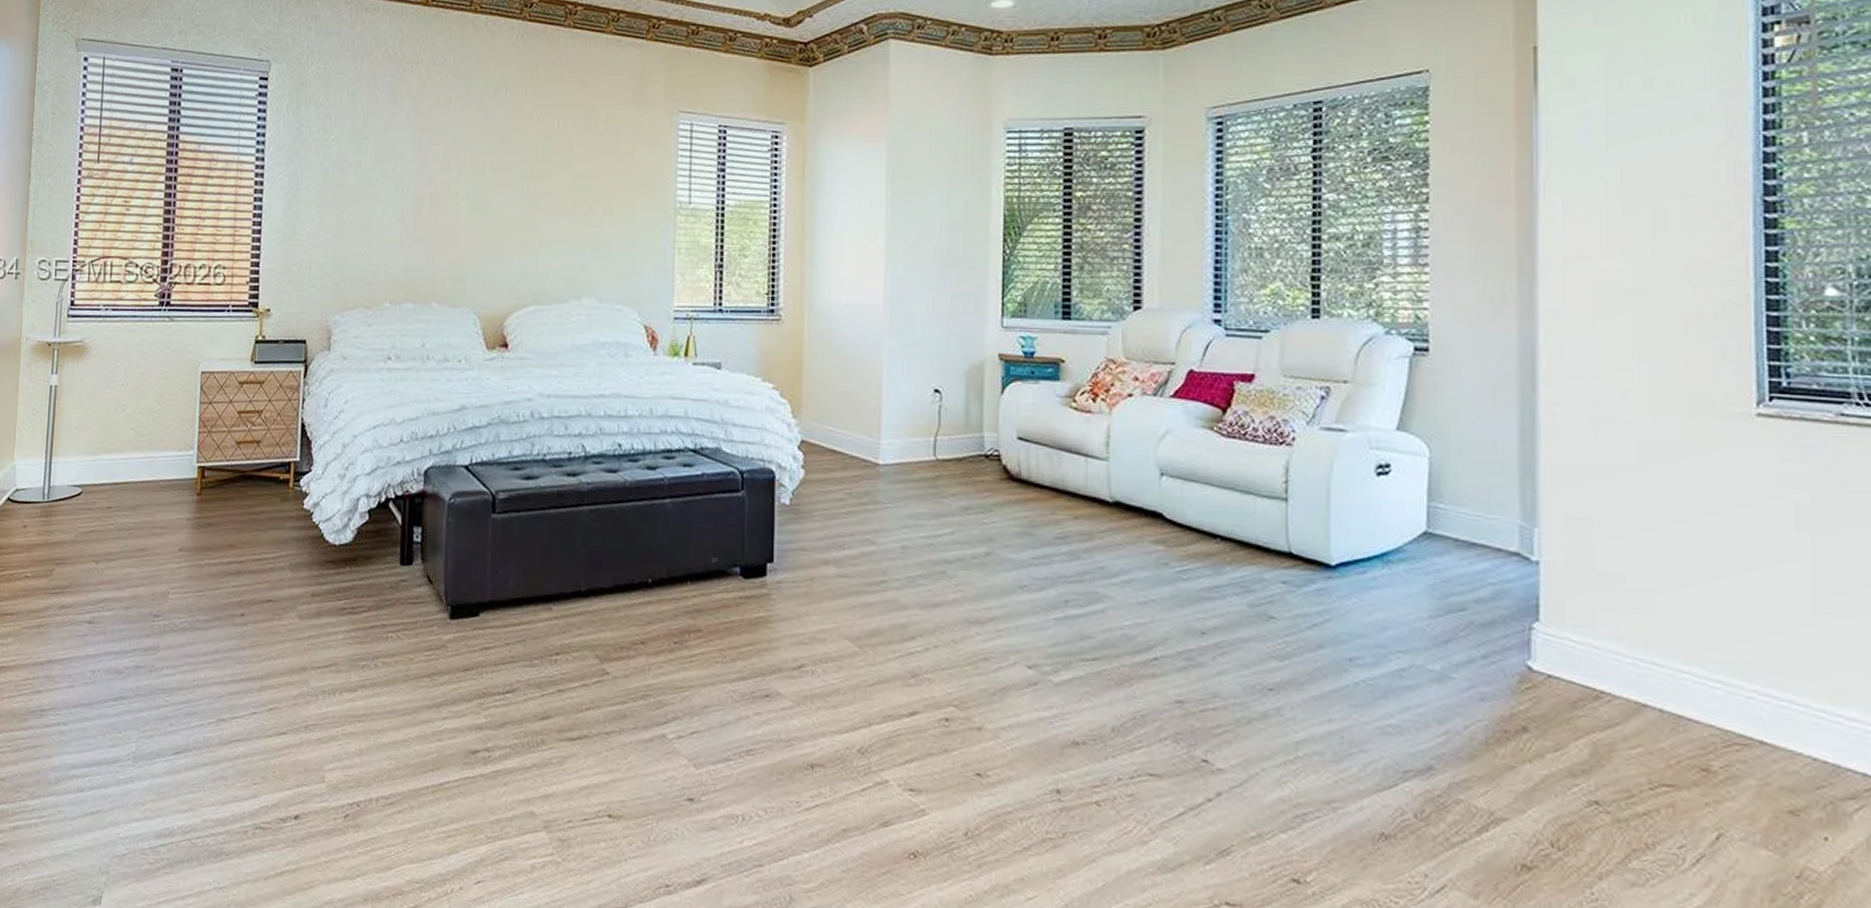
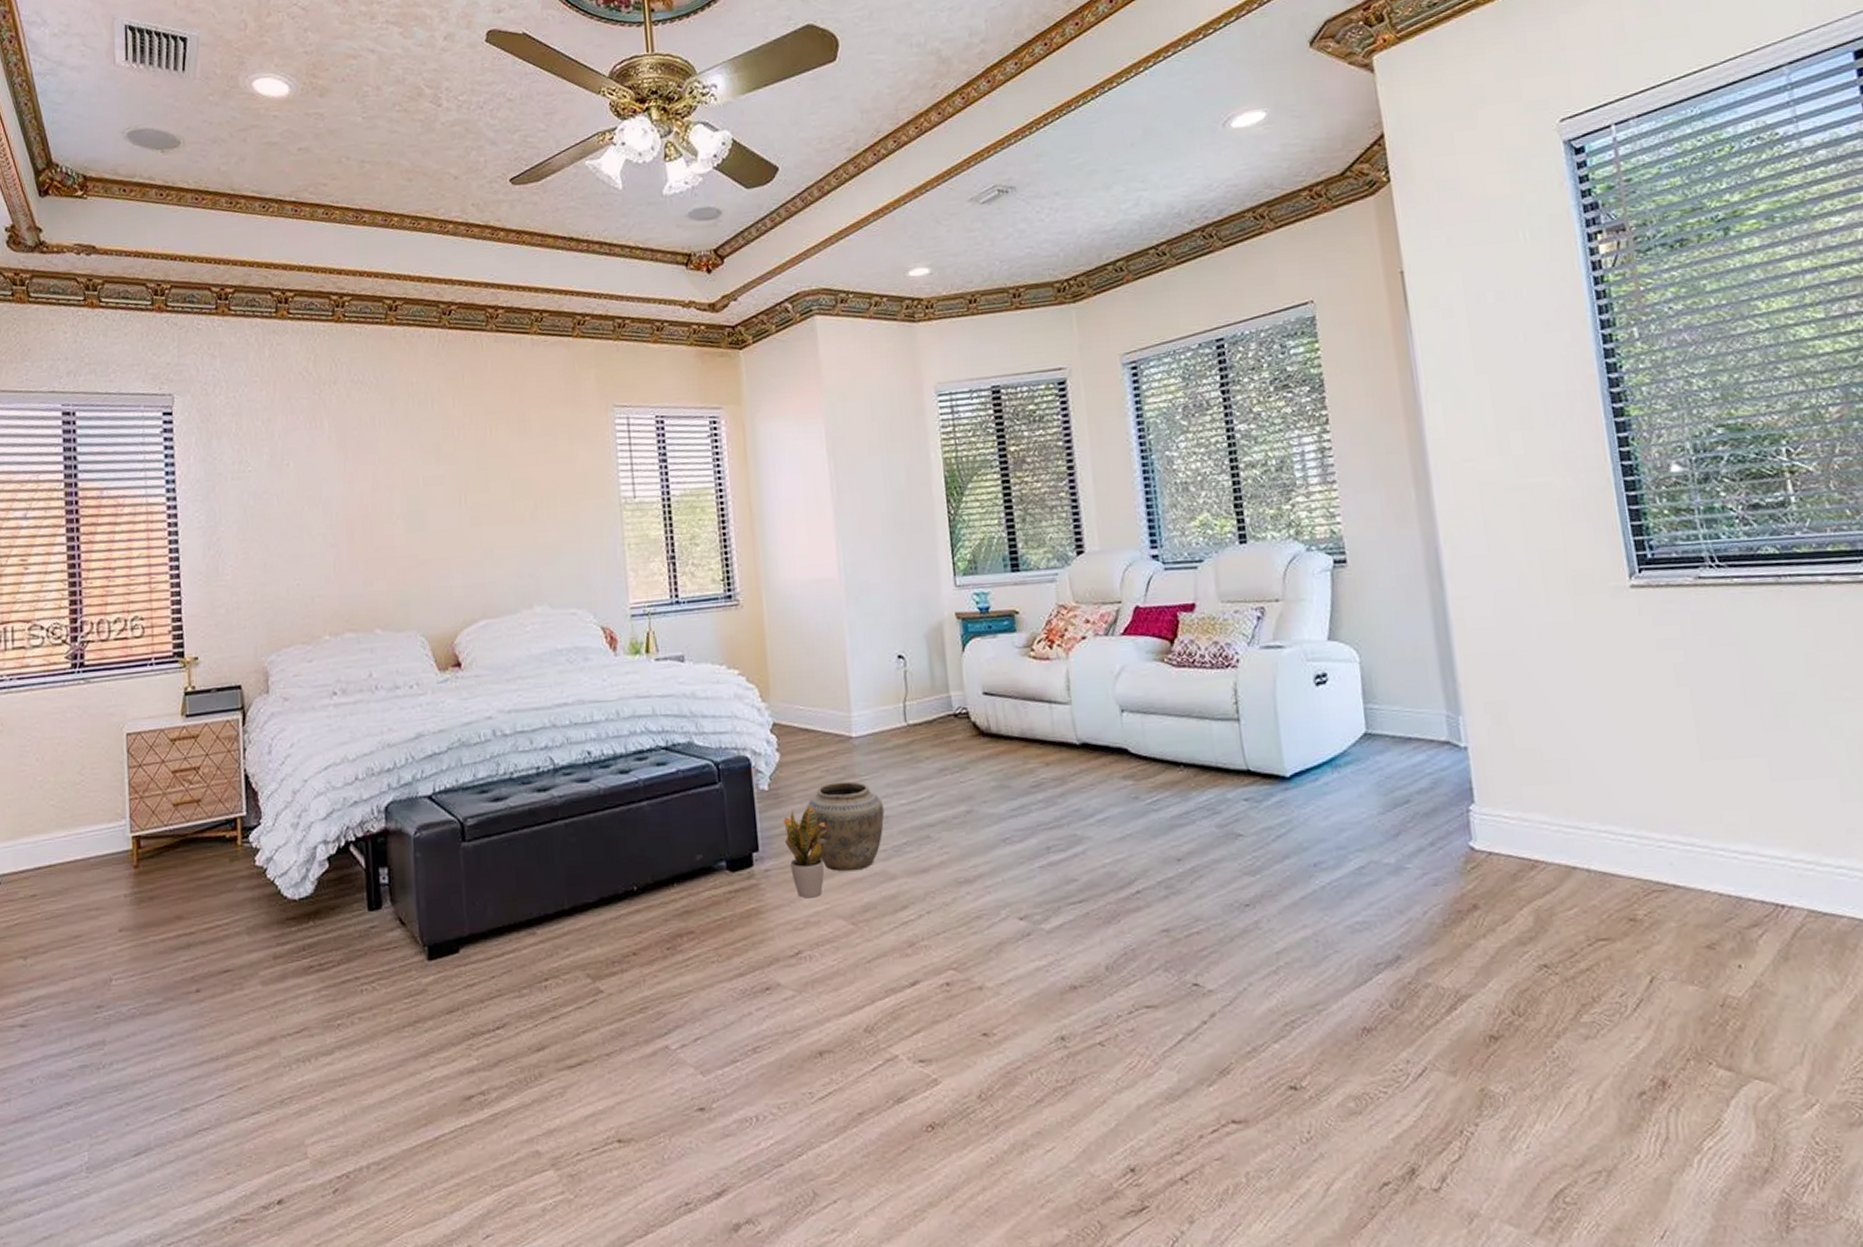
potted plant: none [799,525,845,616] -> present [783,805,829,898]
vase: none [825,506,903,595] -> present [806,781,885,871]

